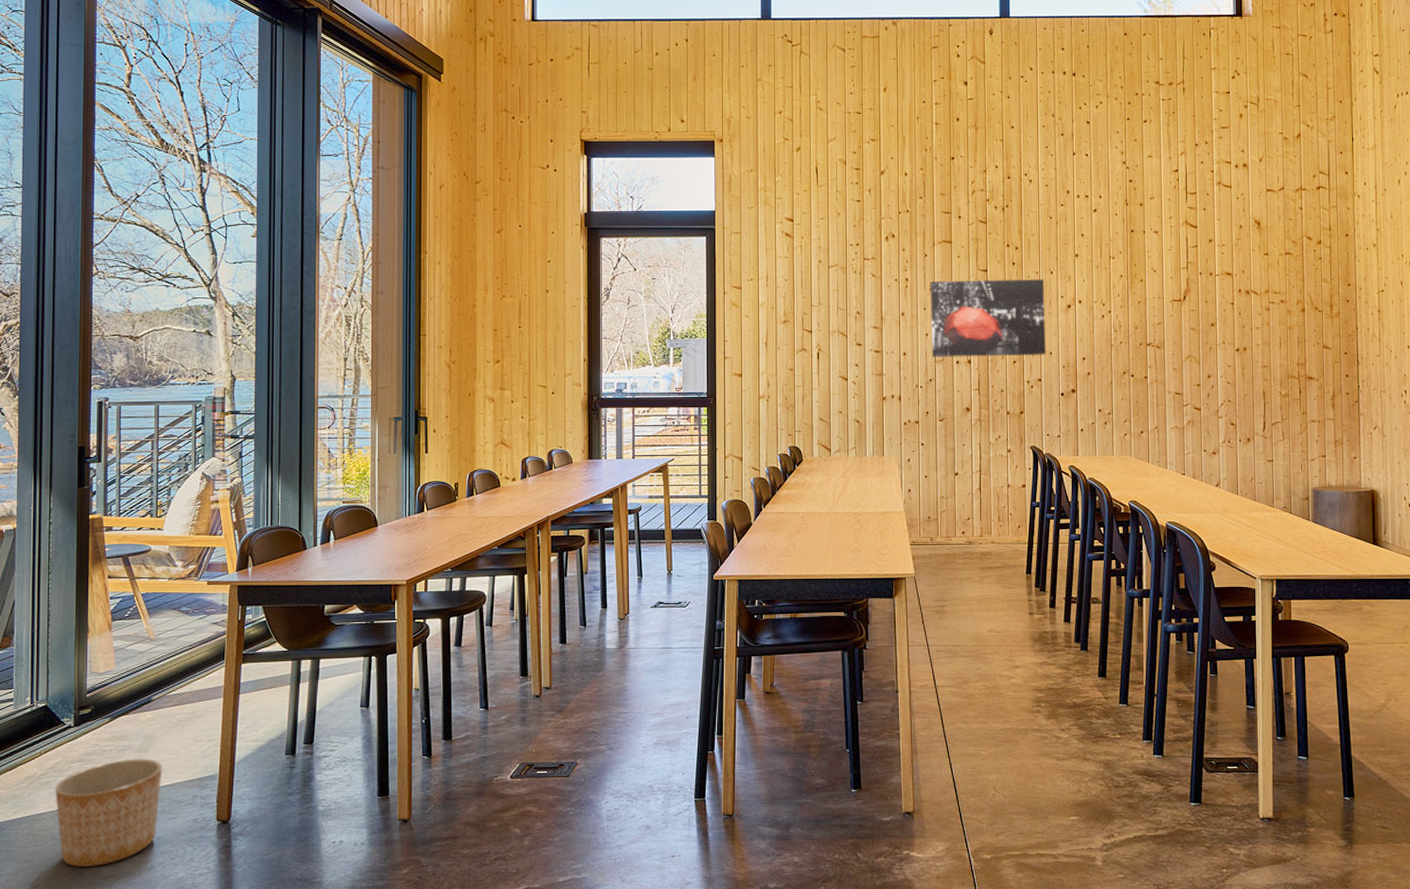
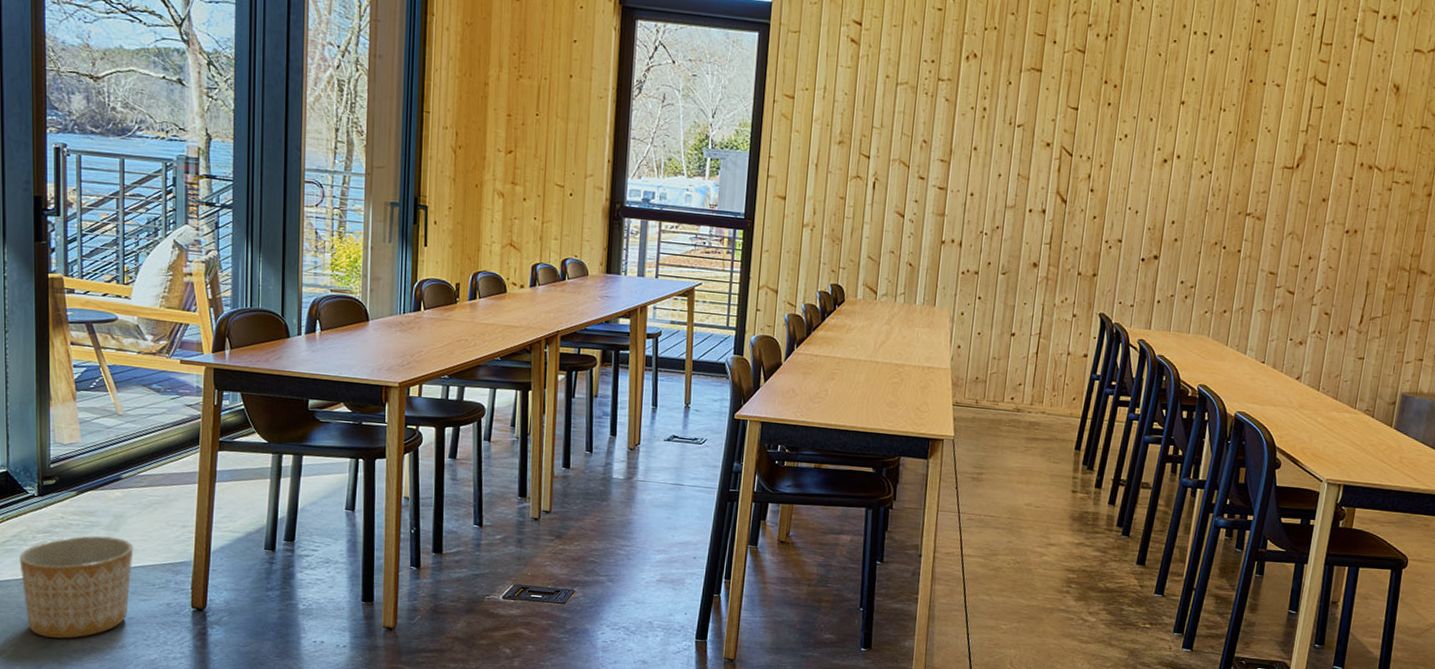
wall art: present [931,279,1046,357] -> none [1002,113,1141,214]

